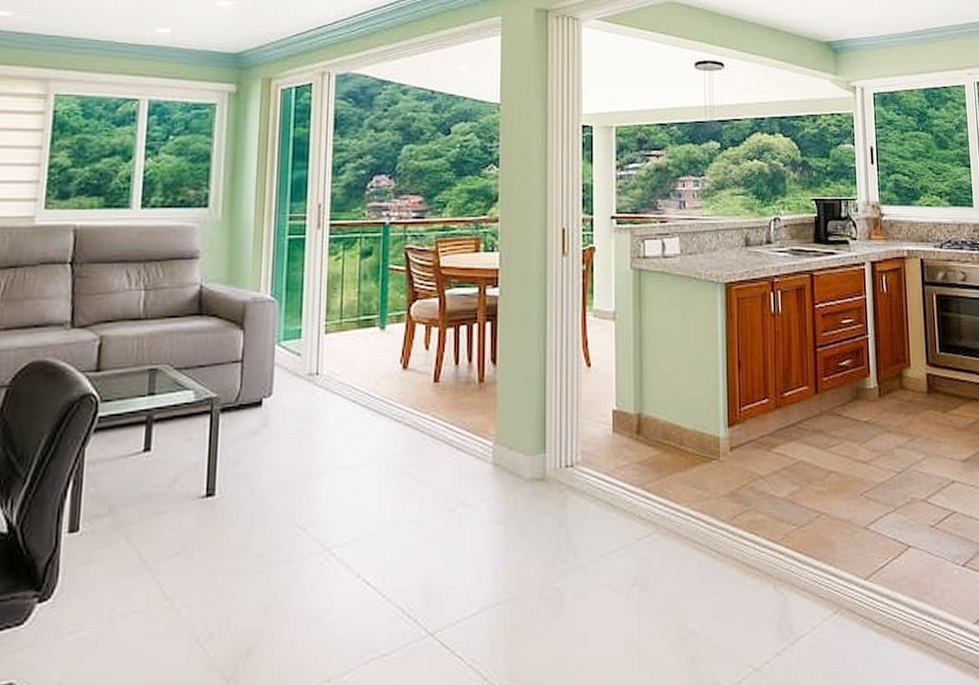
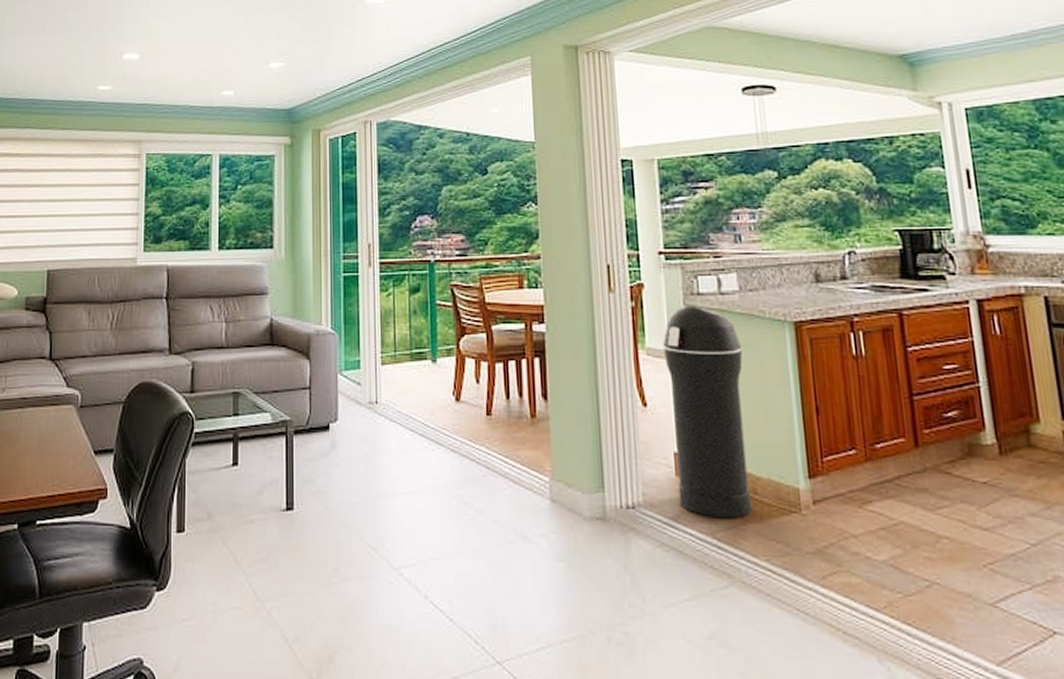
trash can: none [608,268,679,470] -> present [662,305,752,519]

